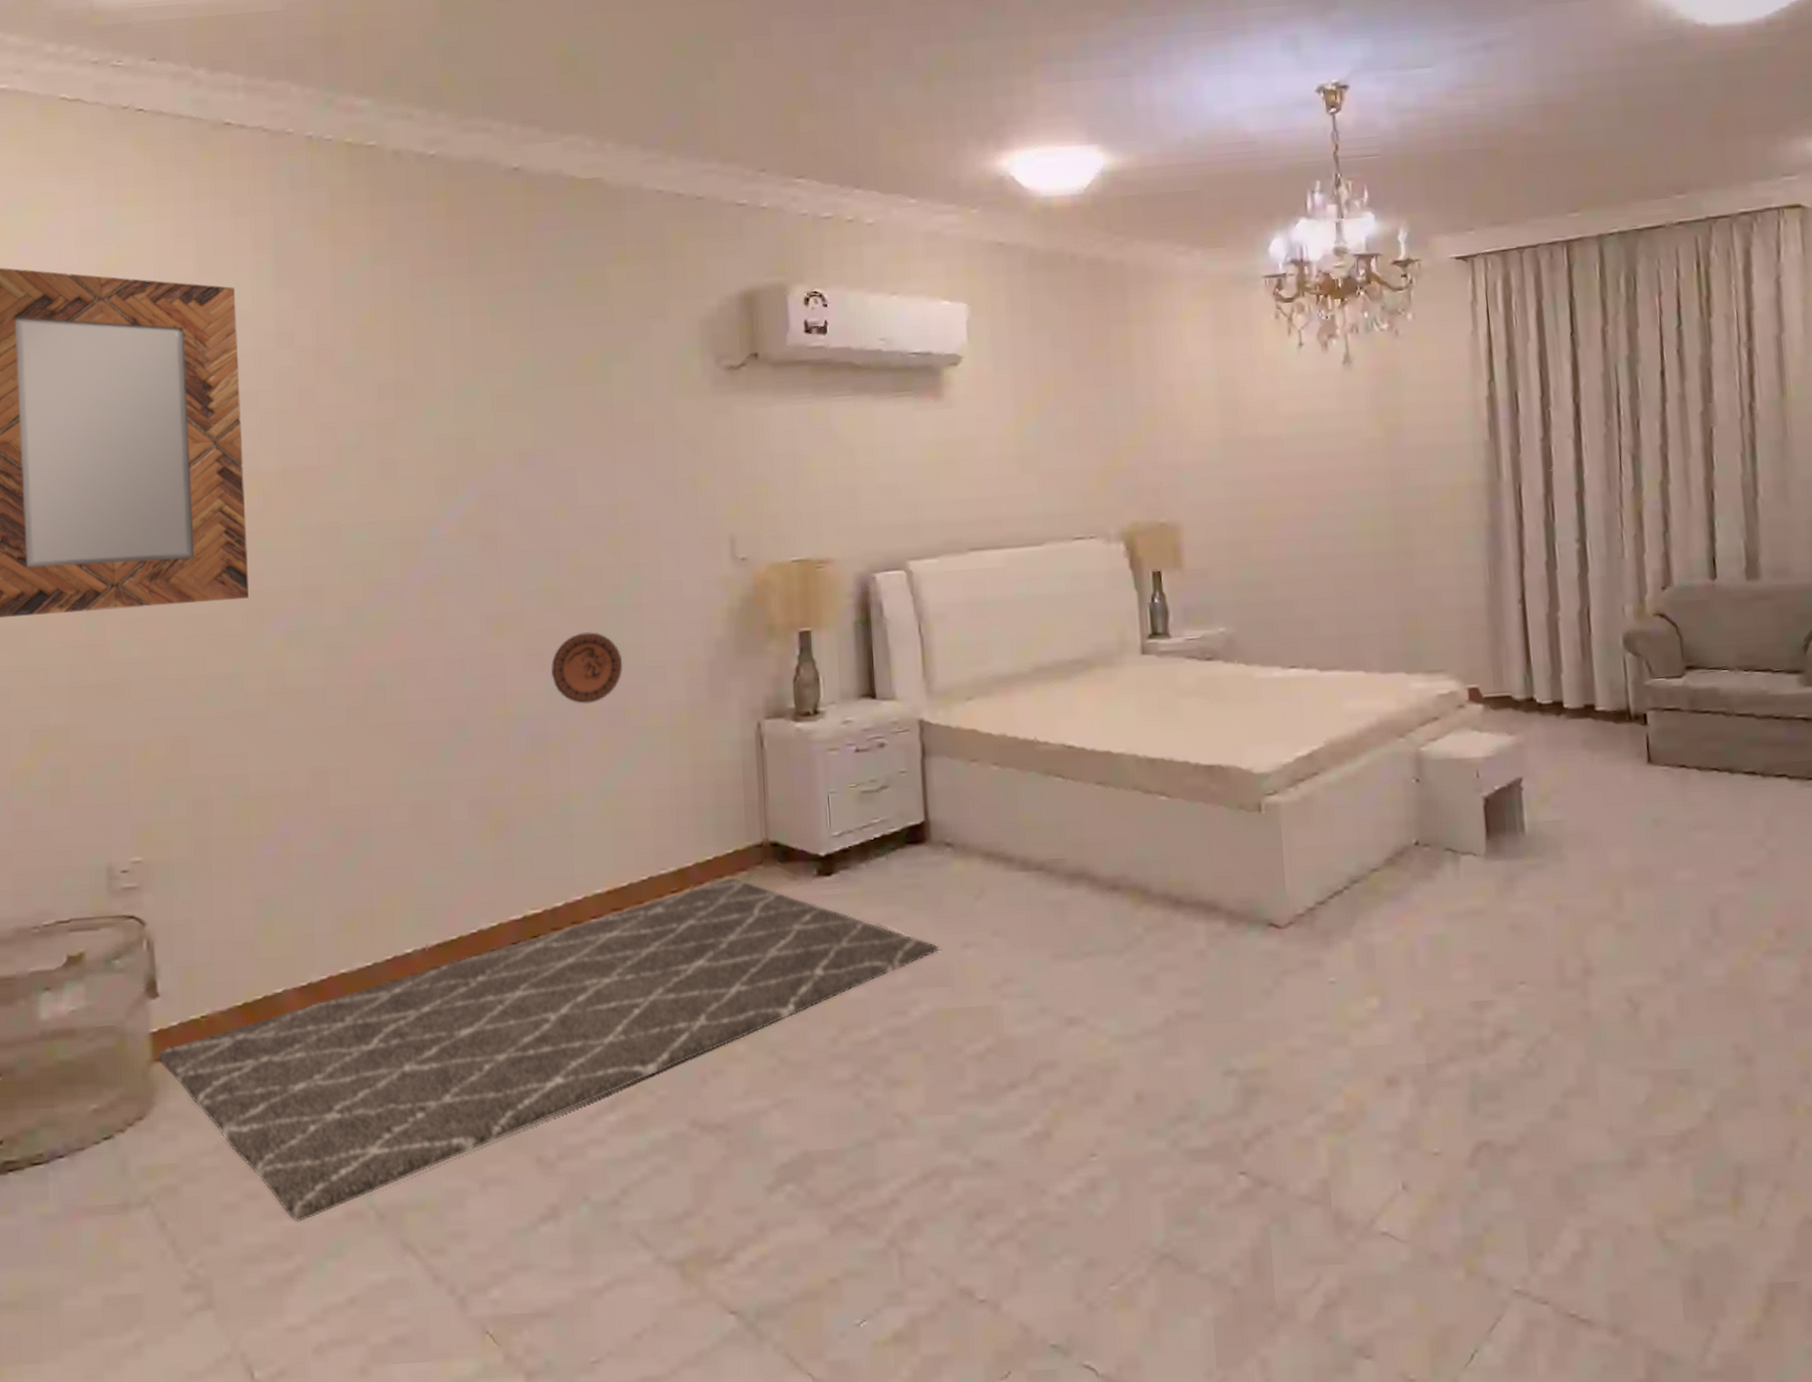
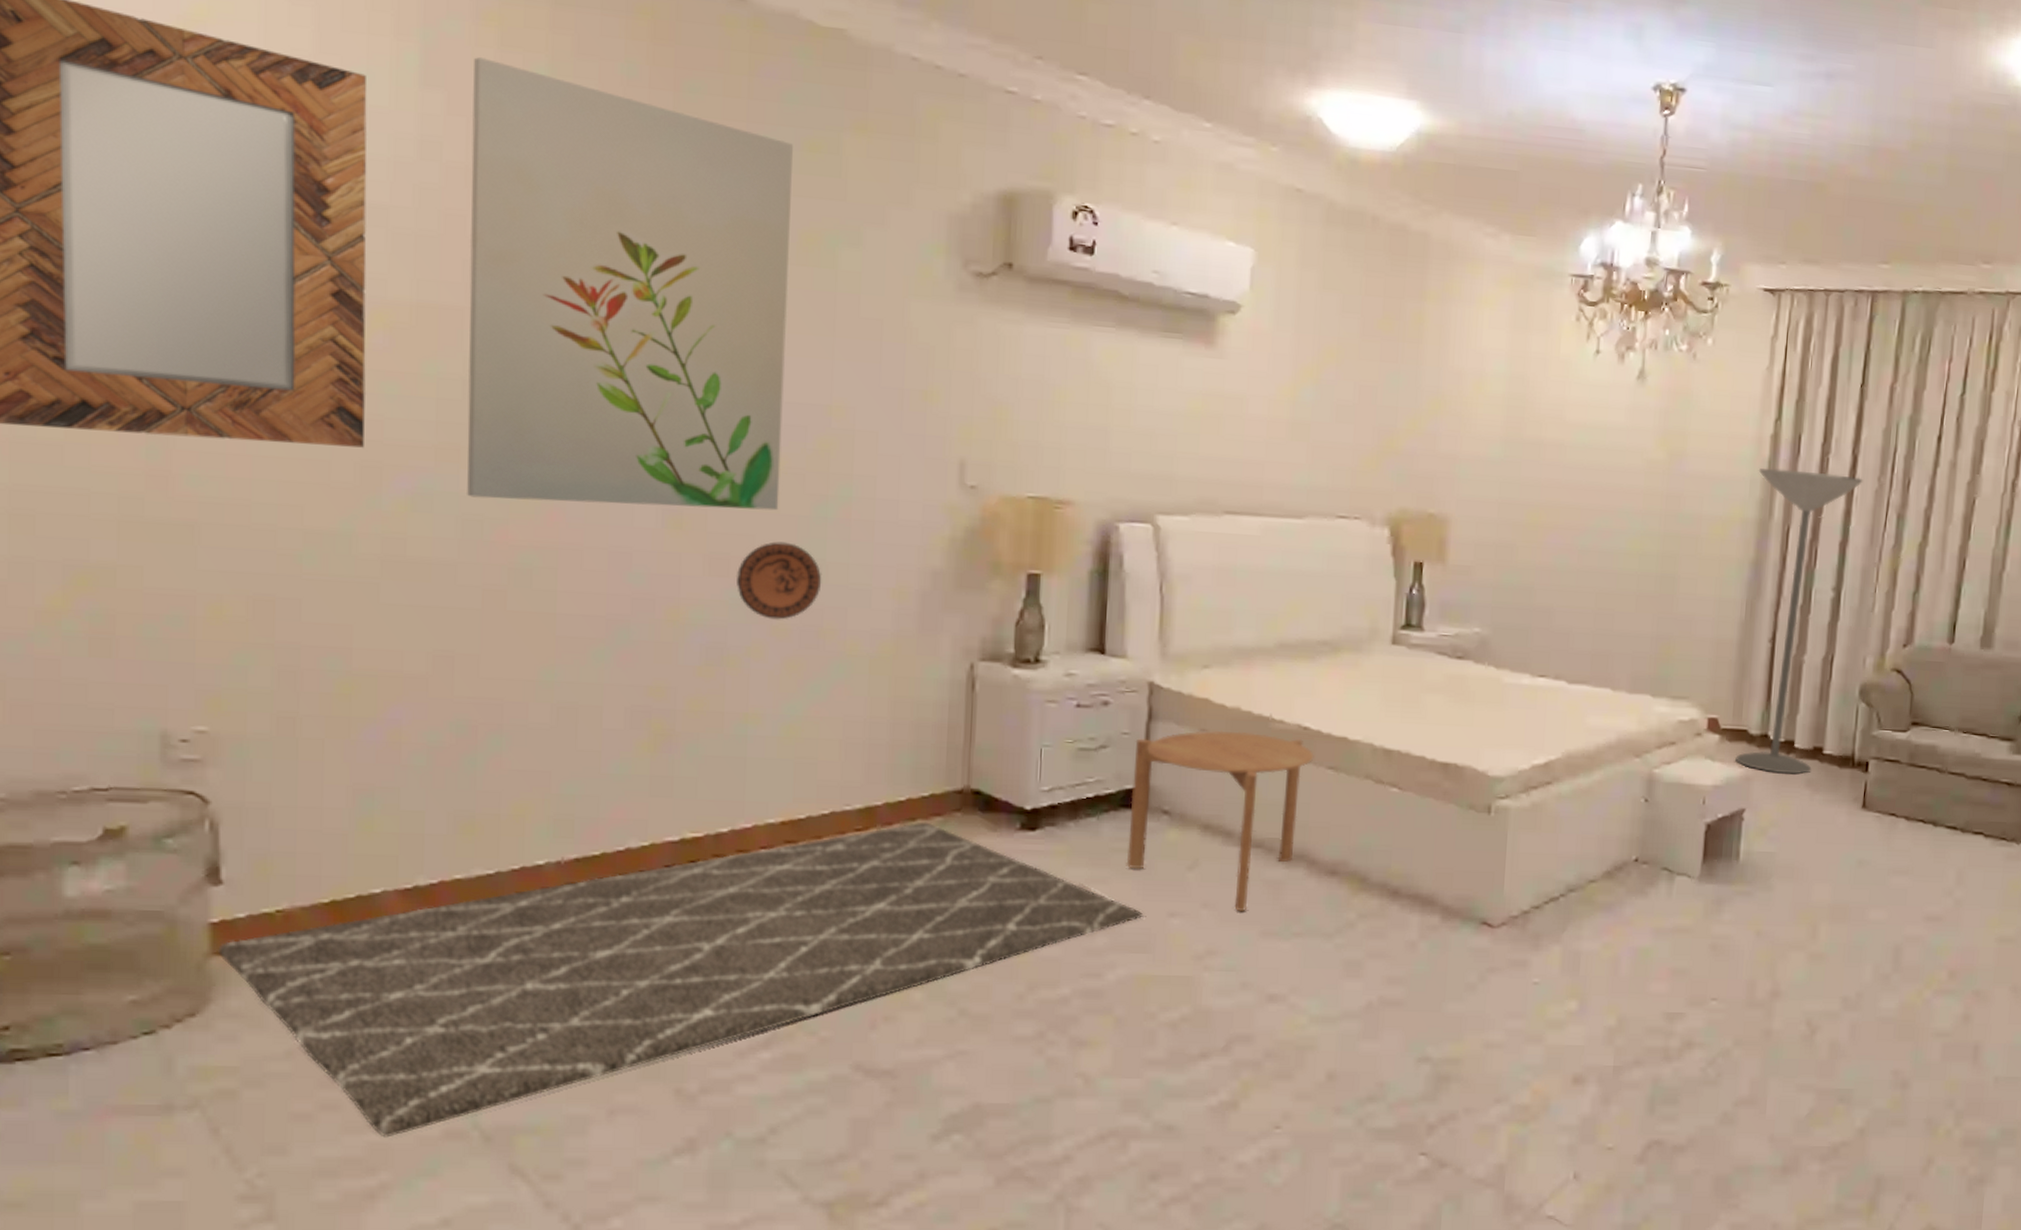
wall art: none [314,256,581,629] -> present [467,57,793,511]
side table: none [912,757,1082,937] -> present [1126,730,1314,912]
floor lamp: none [1479,424,1590,737] -> present [1735,467,1863,775]

